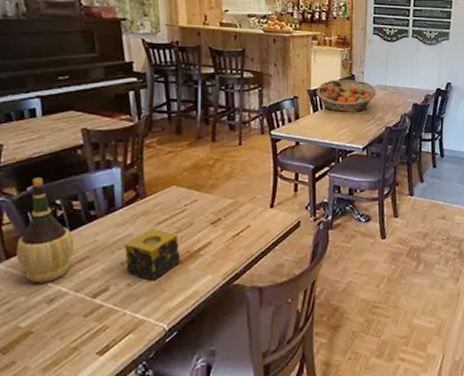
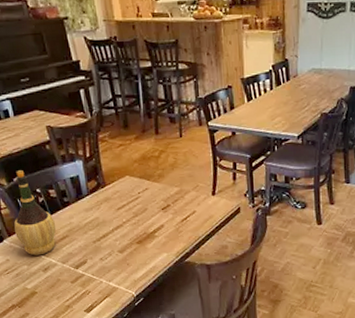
candle: present [125,228,181,281] -> none [94,212,140,256]
fruit basket: present [316,80,376,112] -> none [249,65,311,100]

